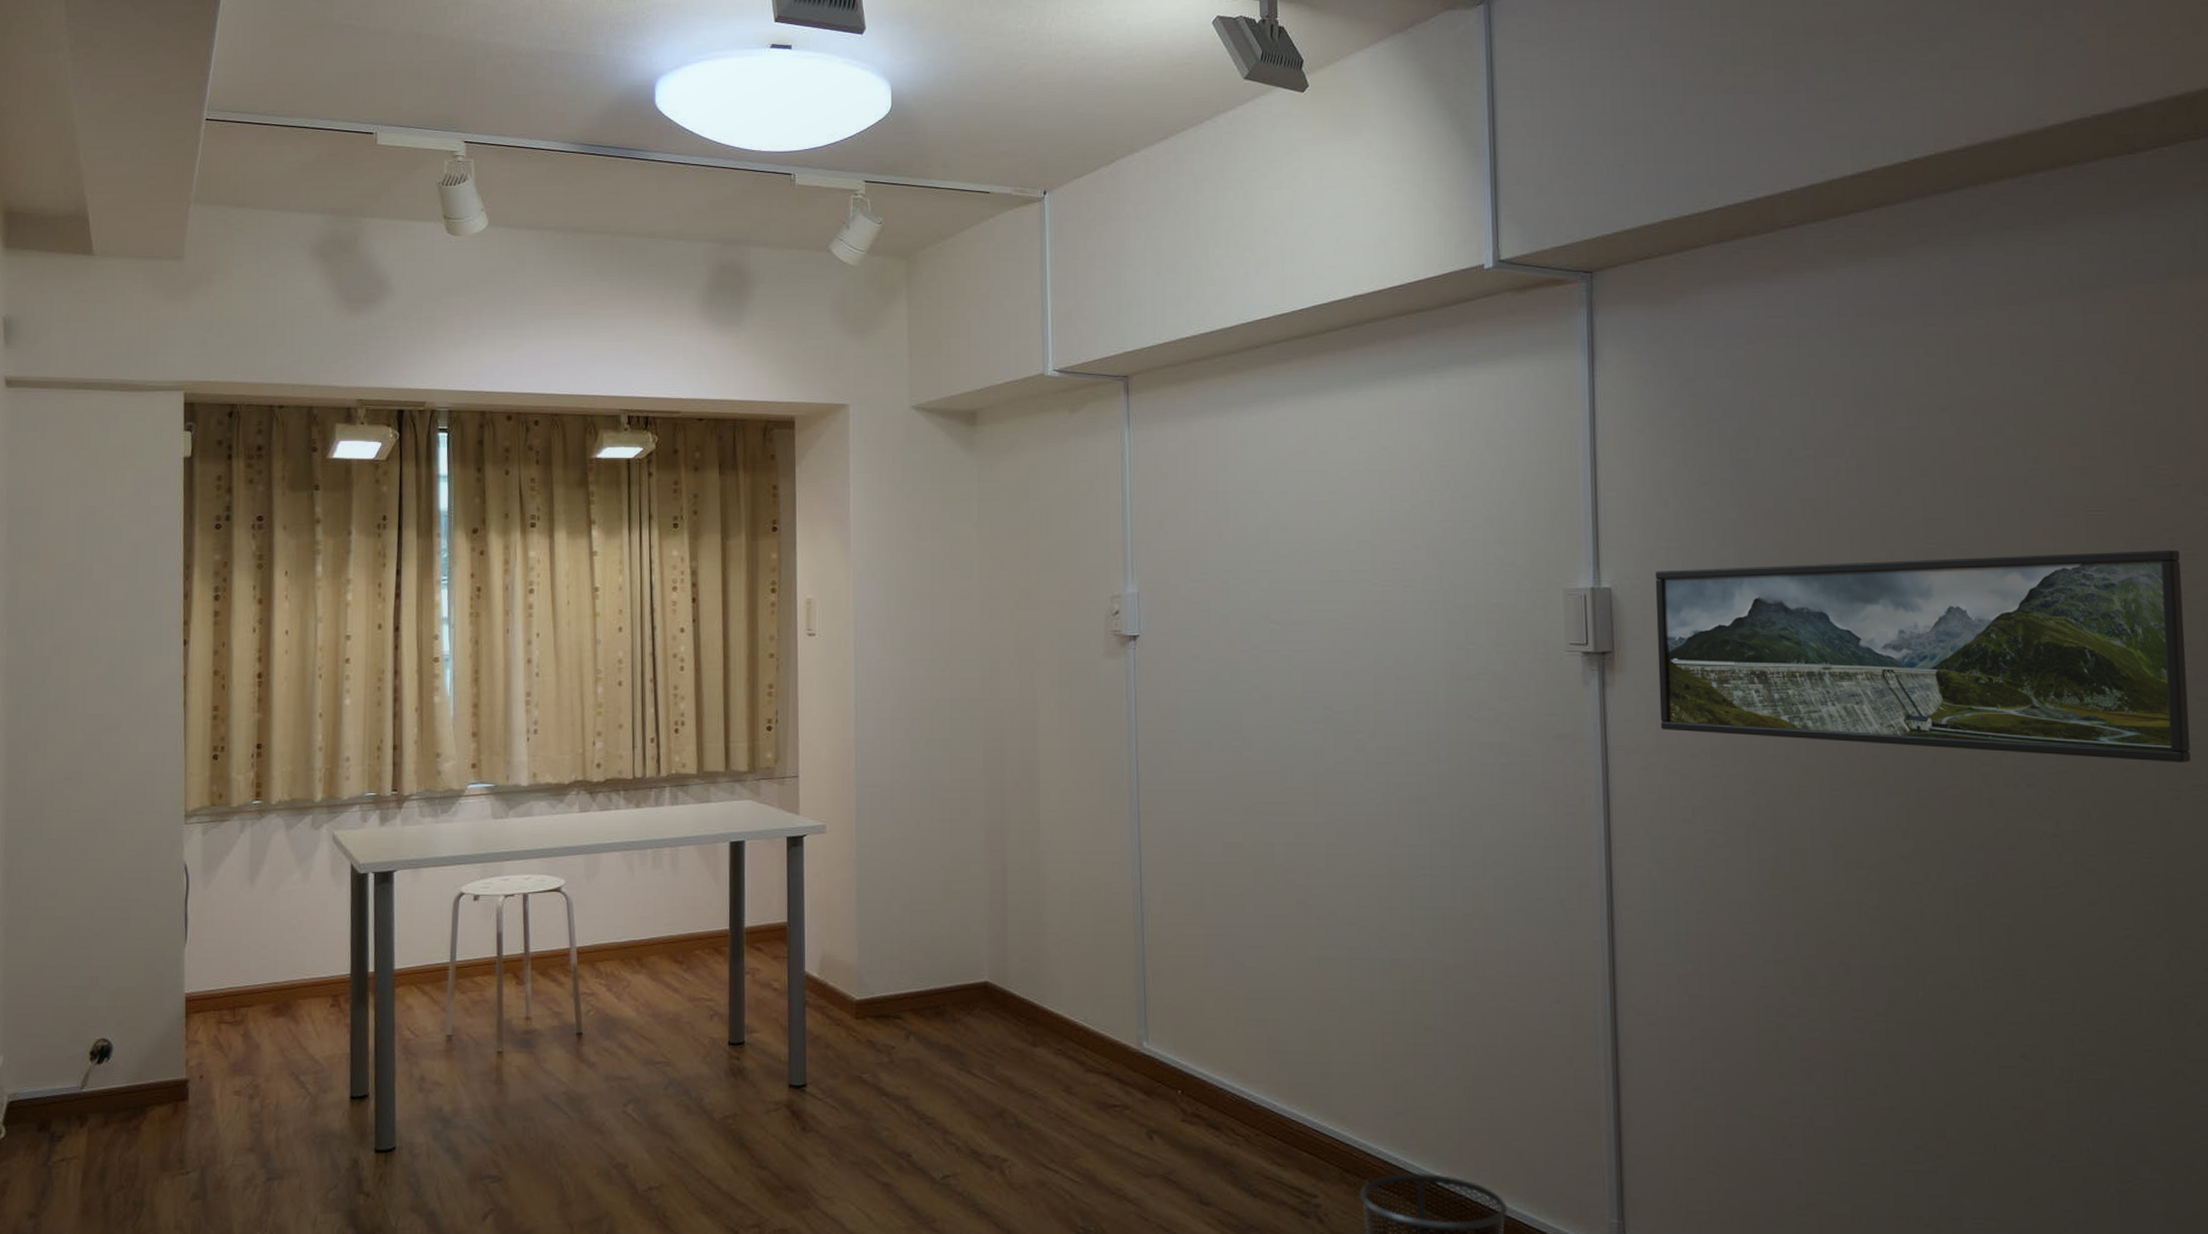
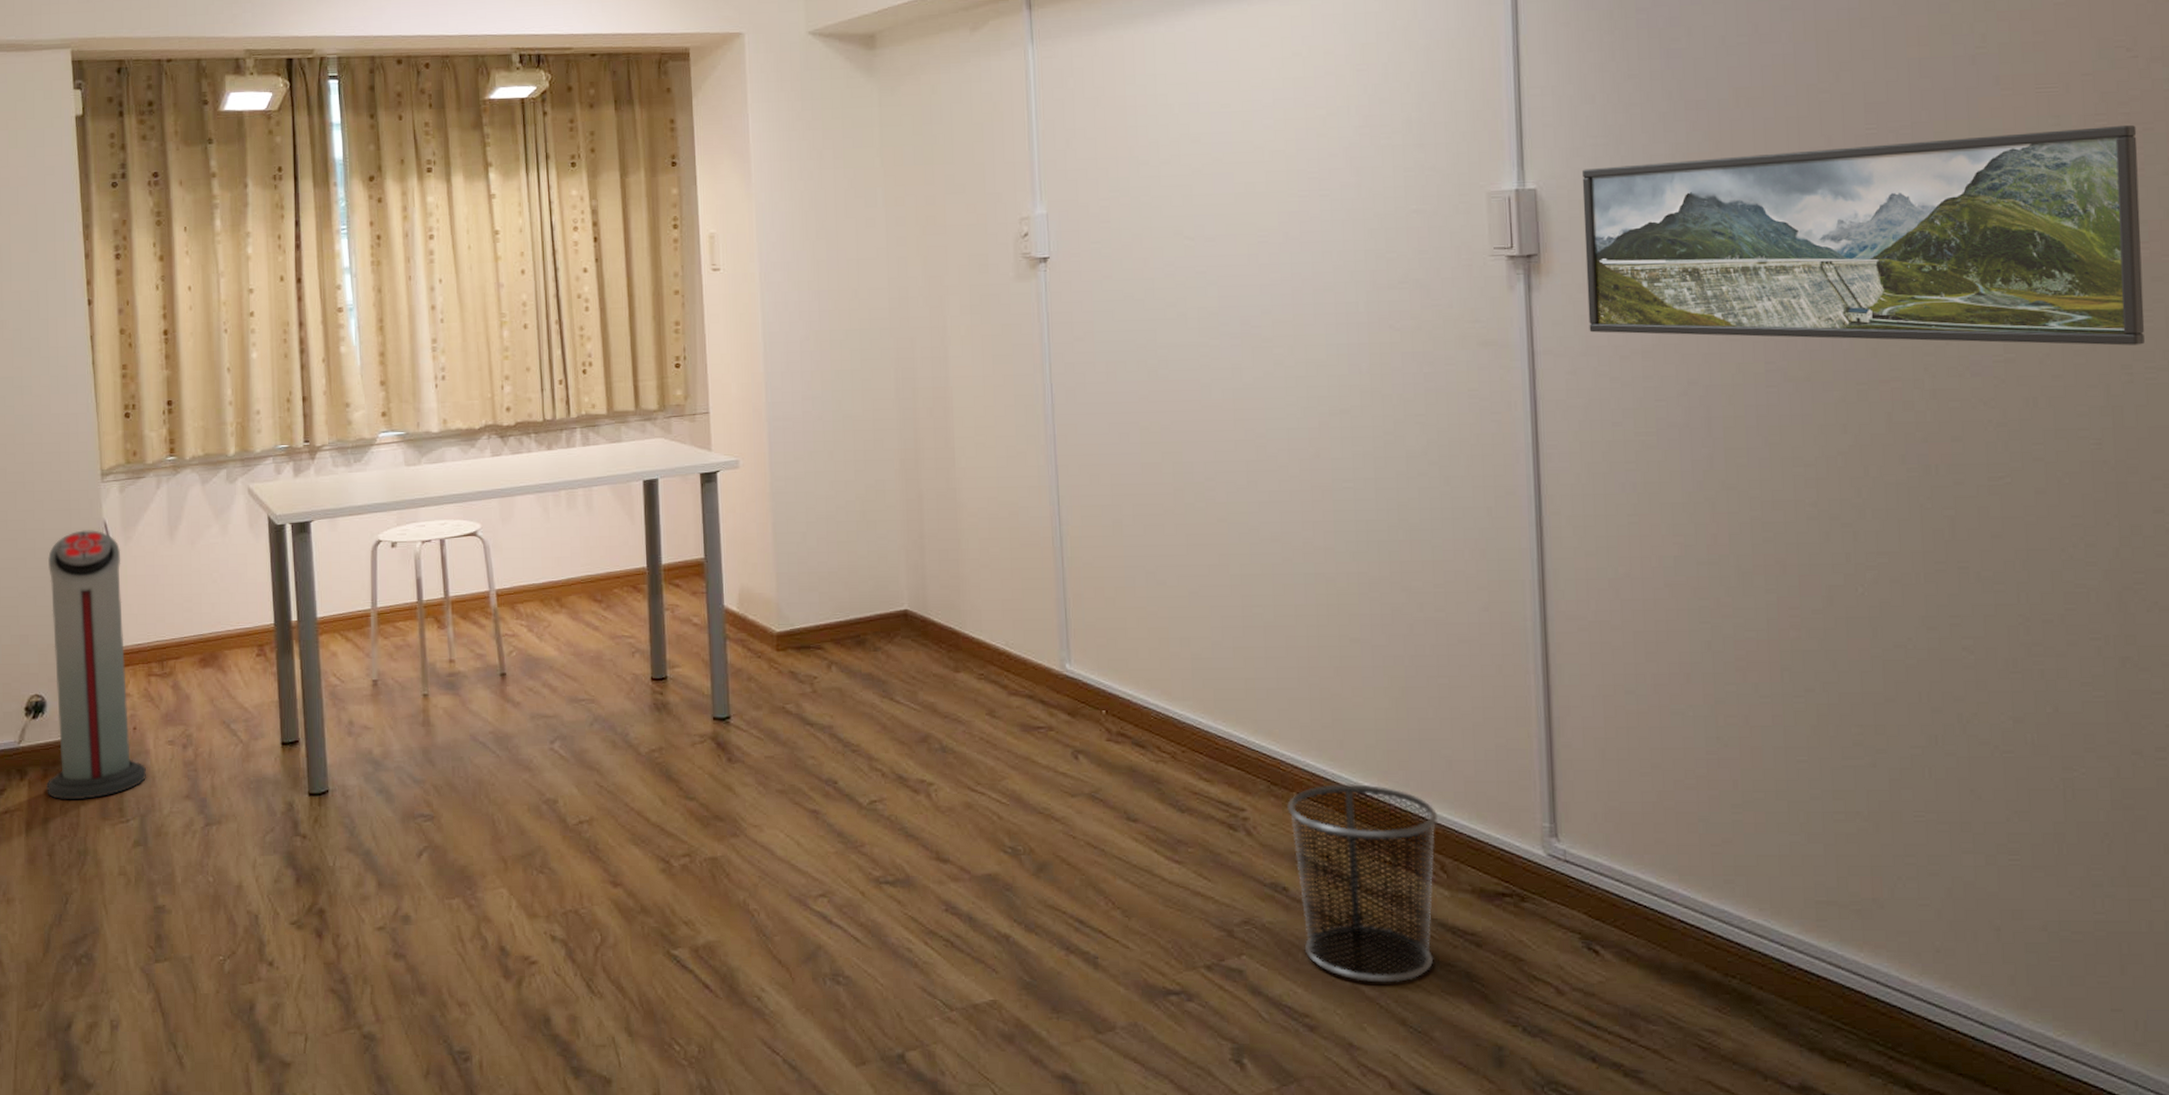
air purifier: none [106,872,211,1150] -> present [47,530,147,800]

